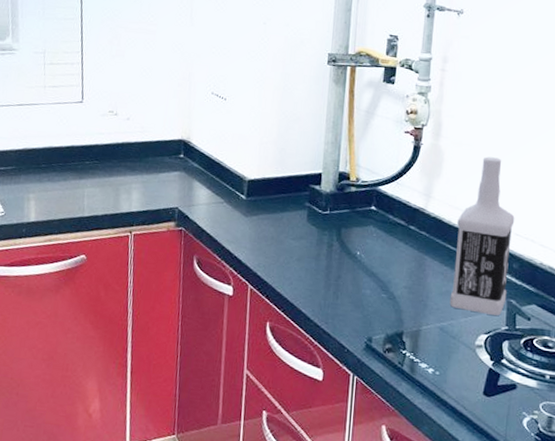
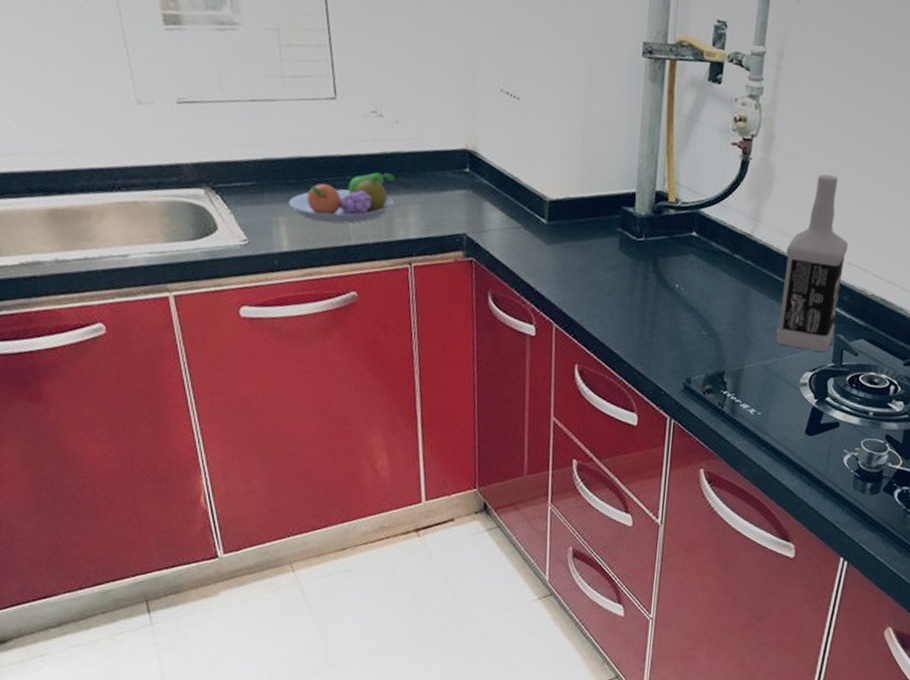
fruit bowl: none [38,158,123,199] -> present [288,172,395,223]

